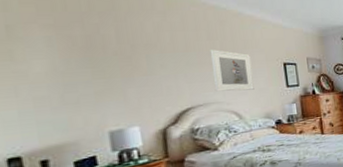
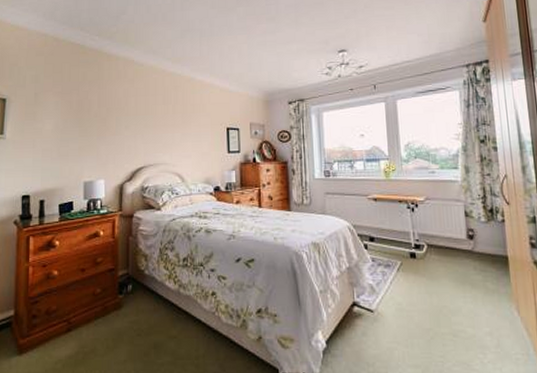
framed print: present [209,50,254,92] -> none [164,113,198,154]

